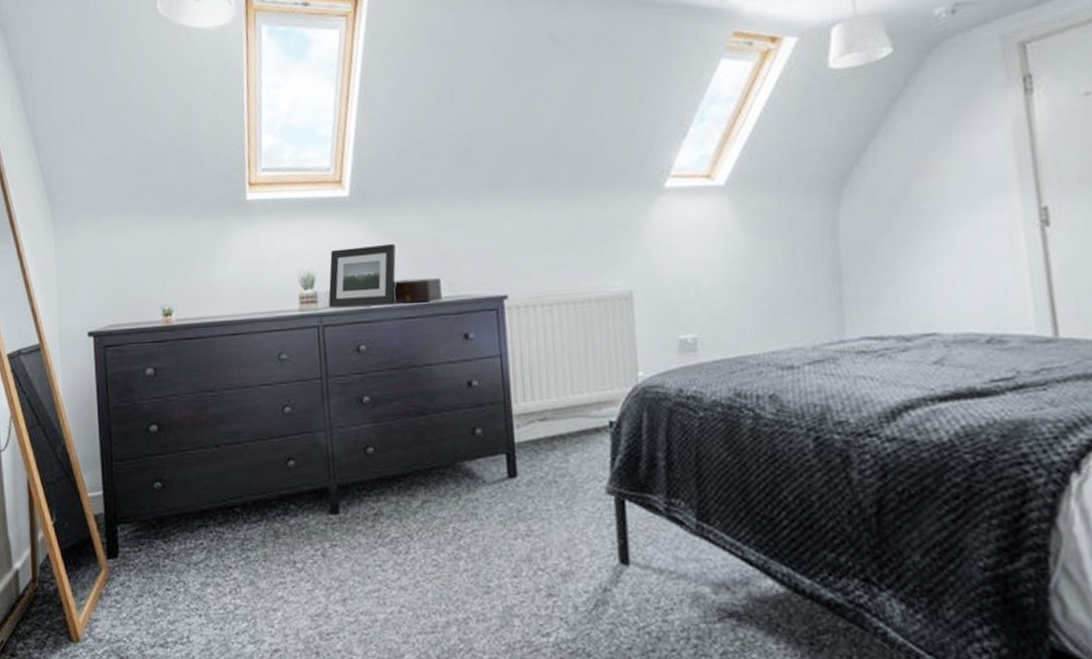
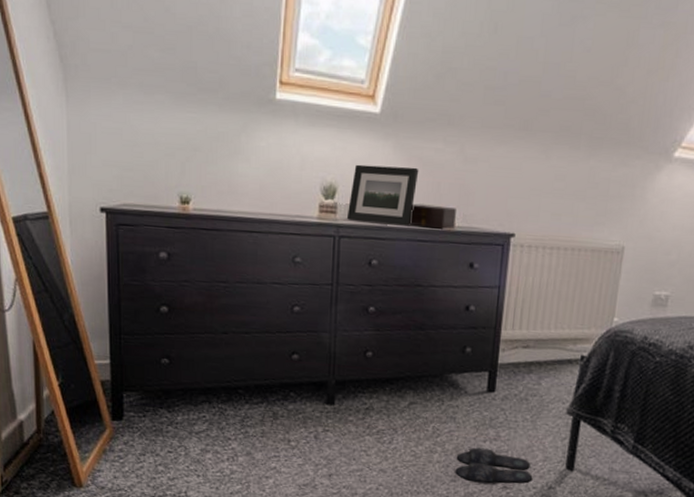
slippers: none [485,547,582,592] -> present [455,447,533,483]

